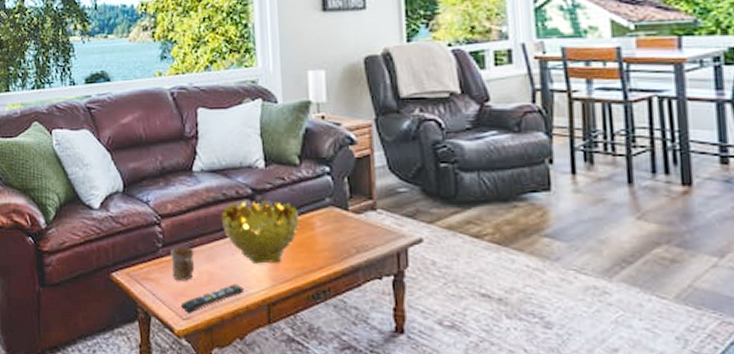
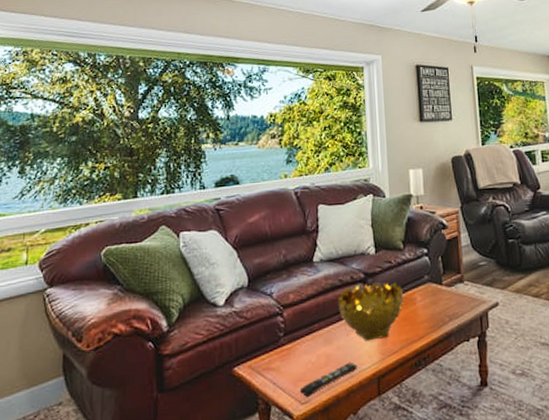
mug: present [170,245,195,281] -> none [291,332,314,367]

